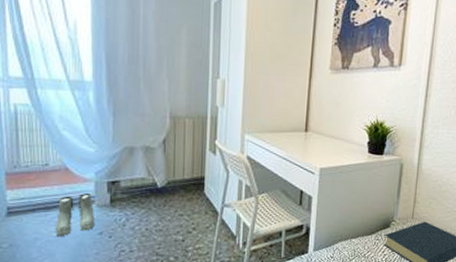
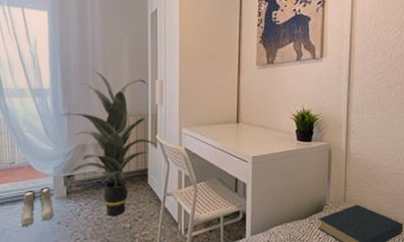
indoor plant: none [103,63,217,228] -> present [60,70,158,217]

